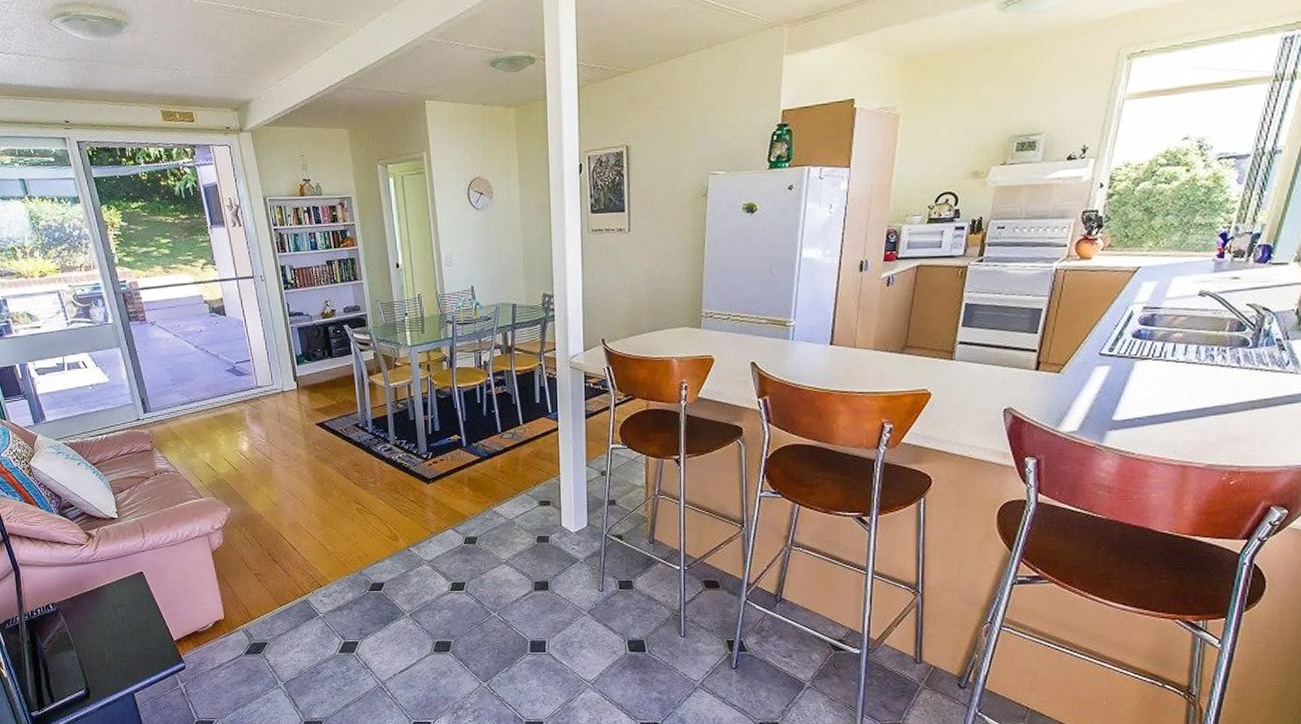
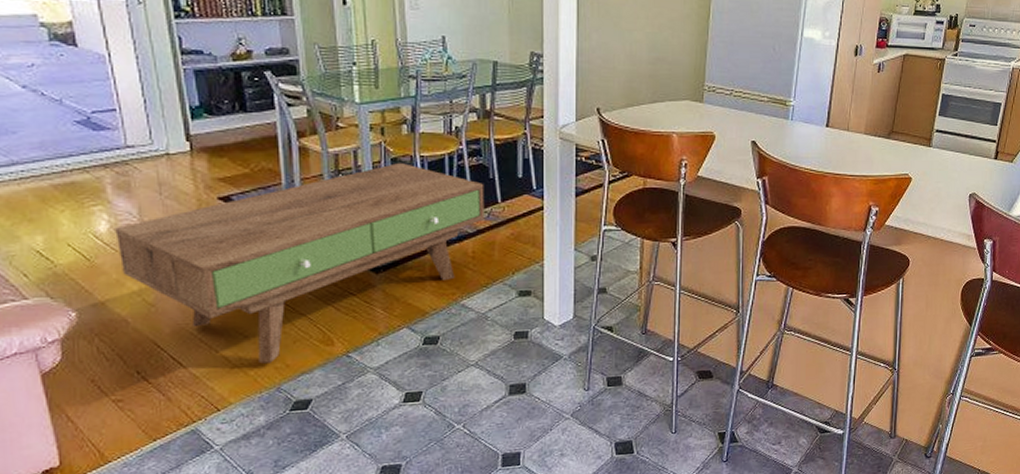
coffee table: none [252,392,510,552] -> present [115,162,485,364]

